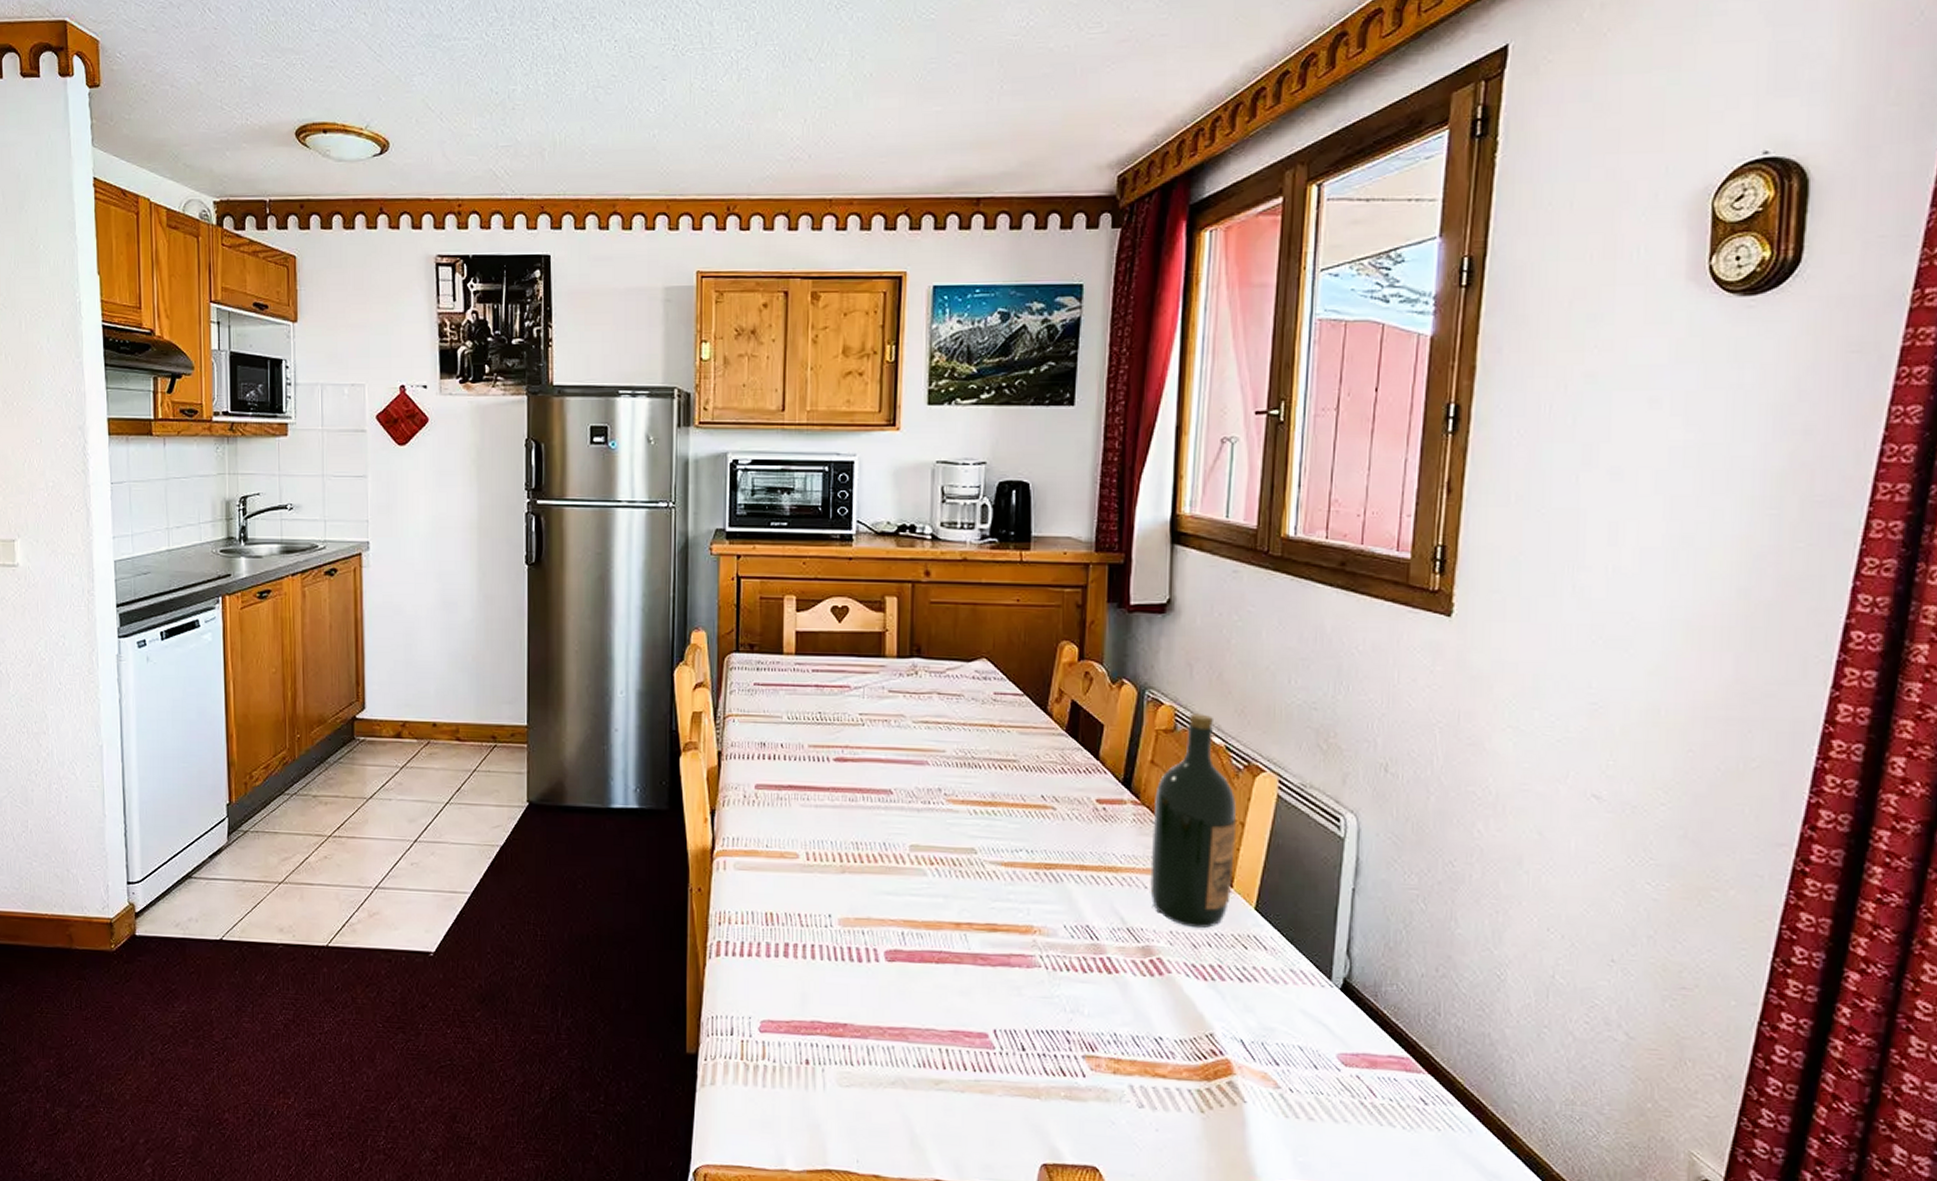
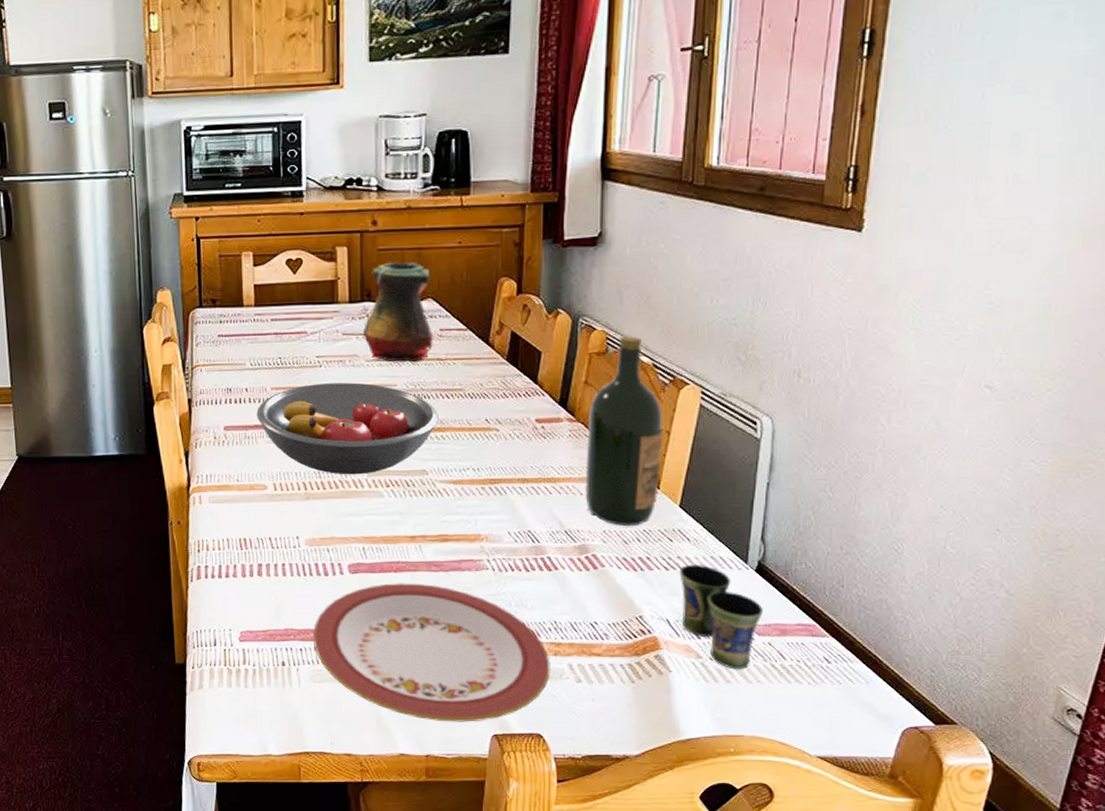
fruit bowl: none [791,744,990,849] -> present [256,382,438,475]
plate: none [843,975,1109,1148] -> present [313,582,550,722]
vase: none [910,616,988,727] -> present [362,262,434,362]
cup: none [1255,977,1350,1105] -> present [679,565,763,670]

